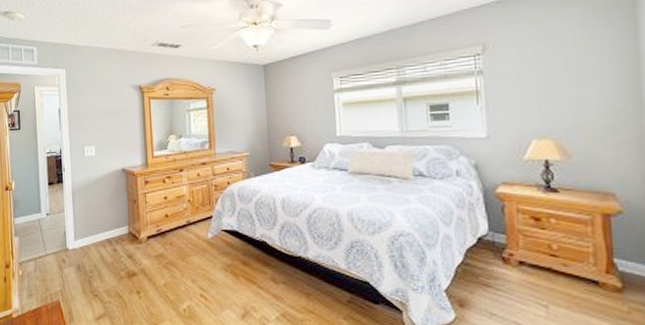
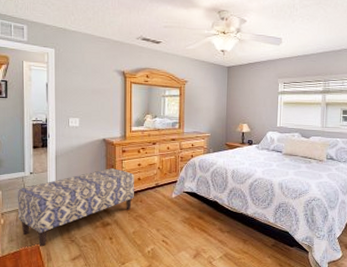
bench: none [35,204,162,303] -> present [18,168,134,247]

